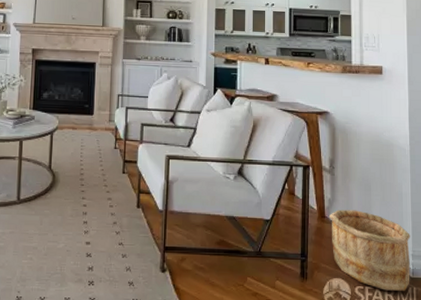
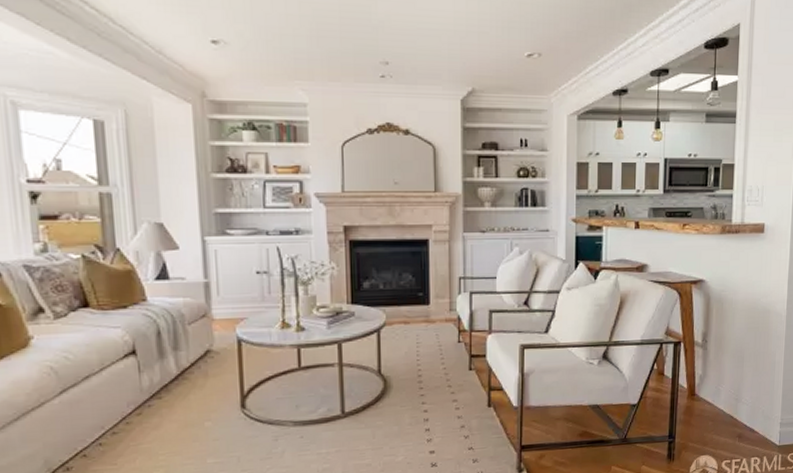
wooden bucket: present [329,209,410,291] -> none [700,384,780,462]

